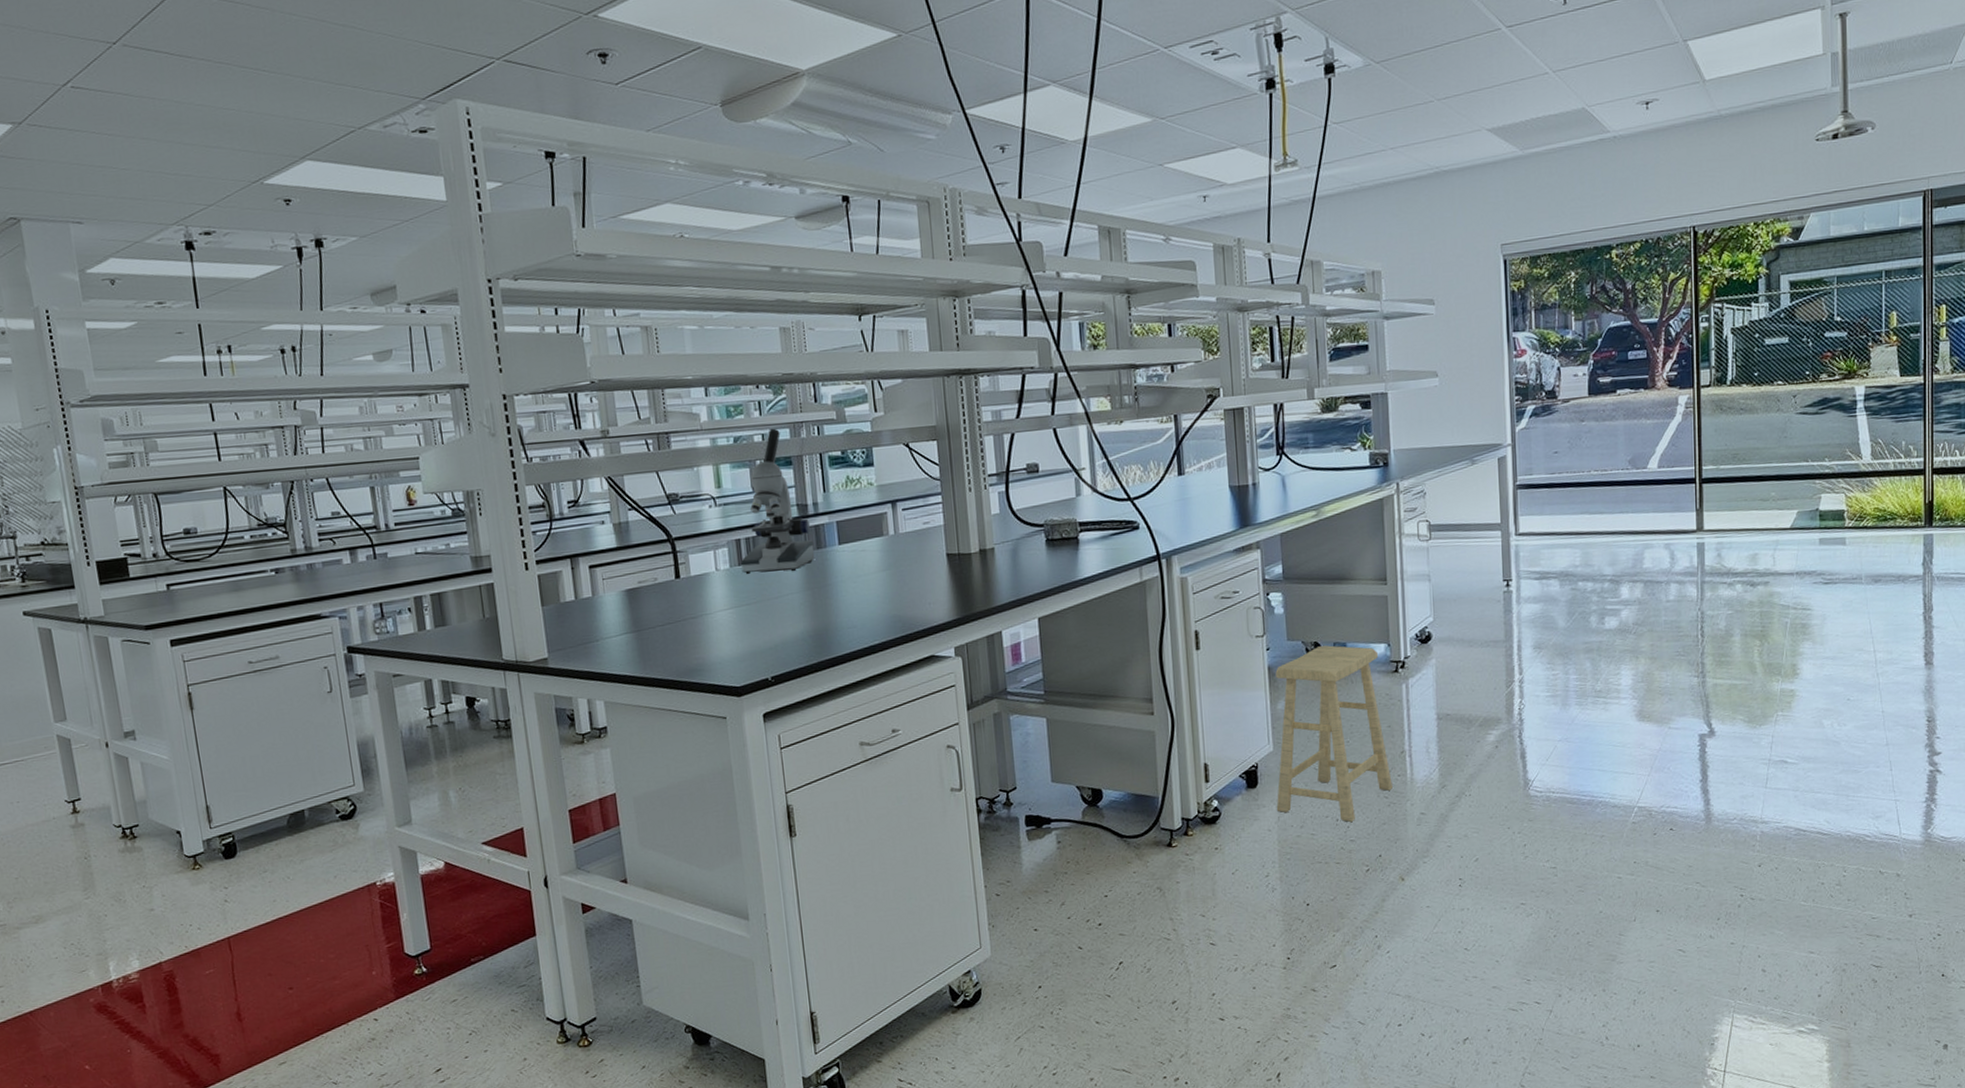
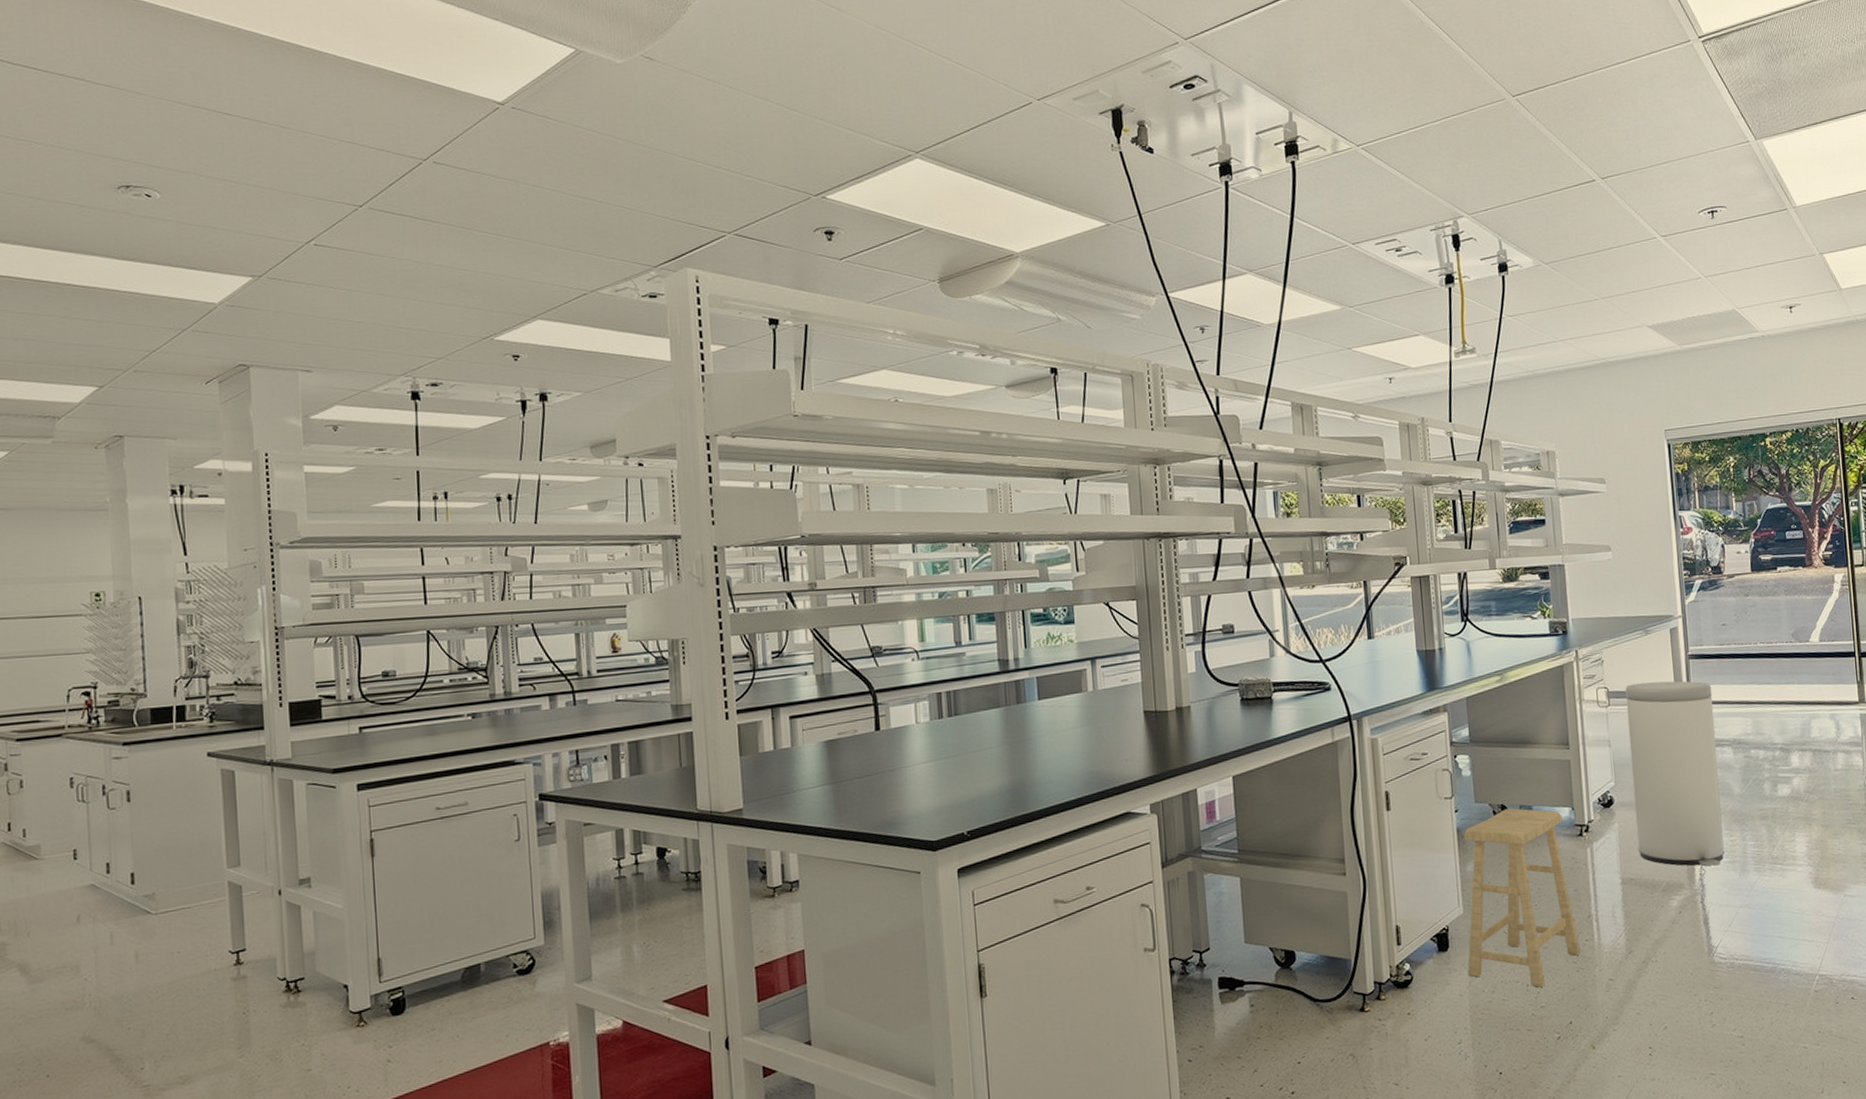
microscope: present [741,428,814,575] -> none [941,585,1014,729]
pedal bin: none [1447,512,1545,701] -> present [1625,681,1724,867]

